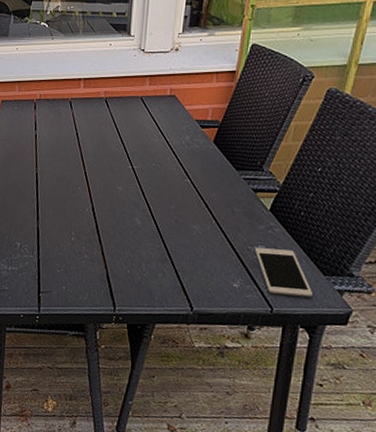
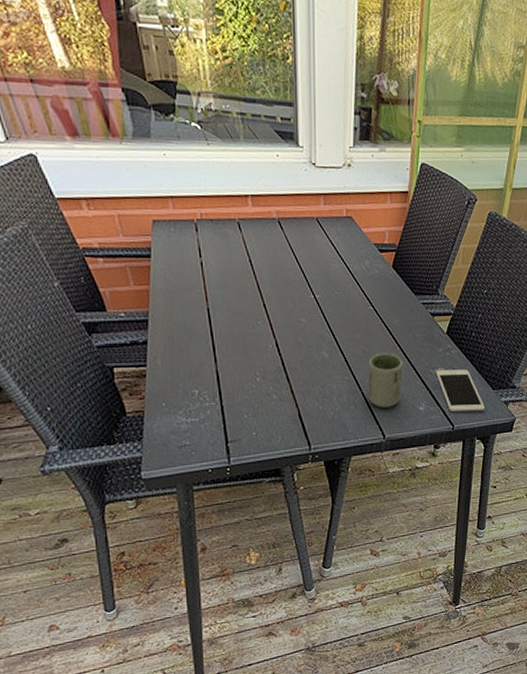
cup: none [177,225,218,280] -> present [368,353,403,407]

